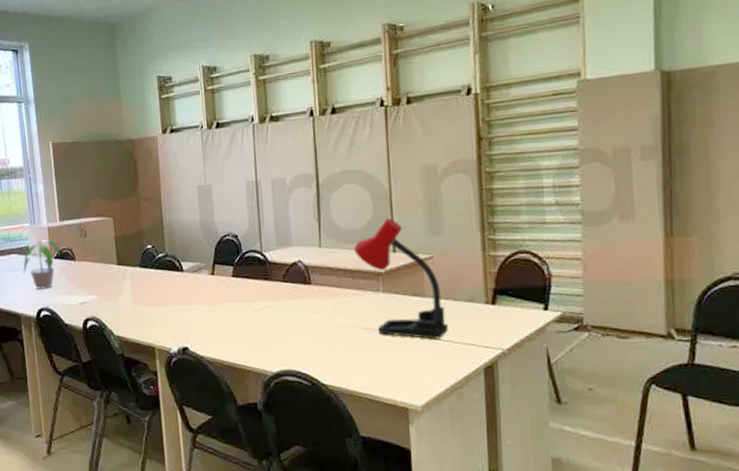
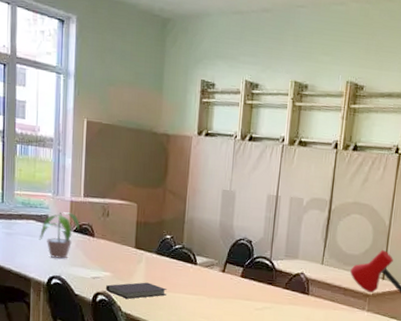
notebook: none [94,299,157,320] -> present [106,282,167,299]

